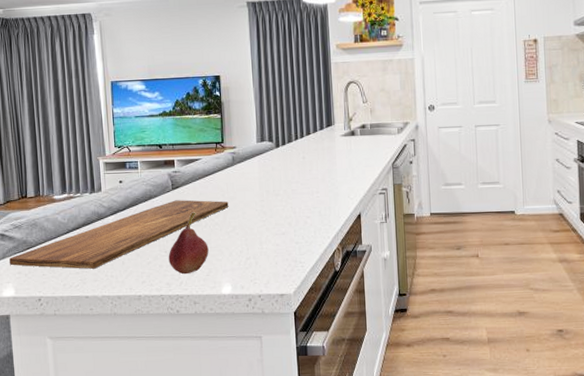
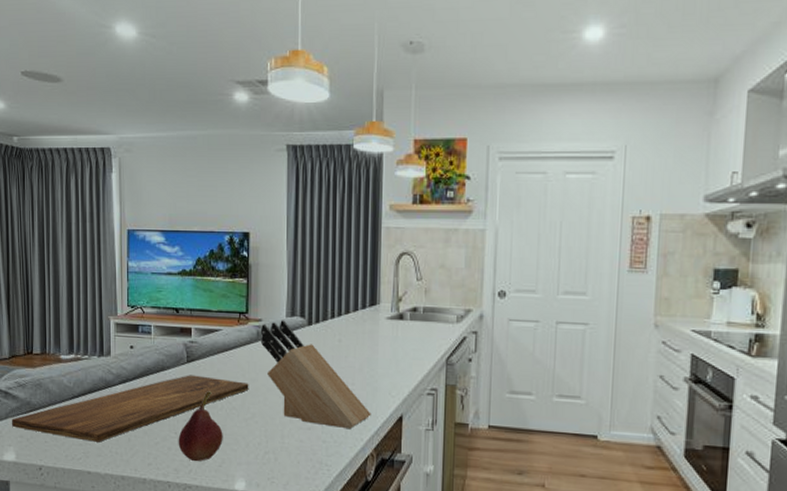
knife block: none [236,145,335,230] -> present [261,320,371,428]

